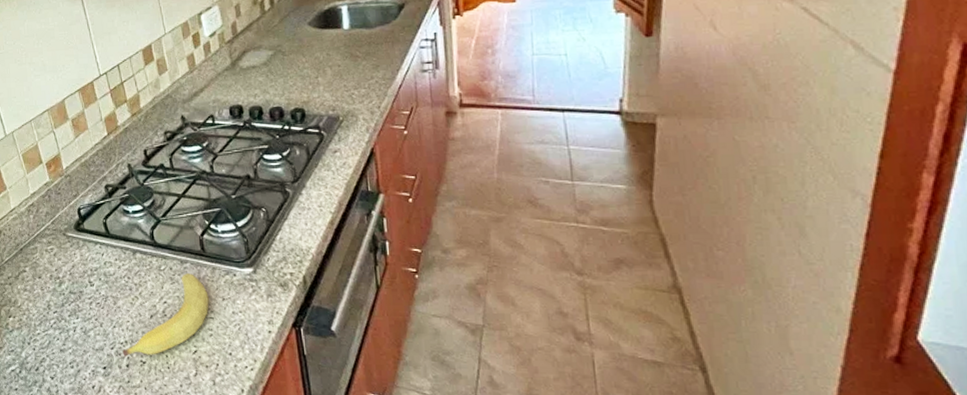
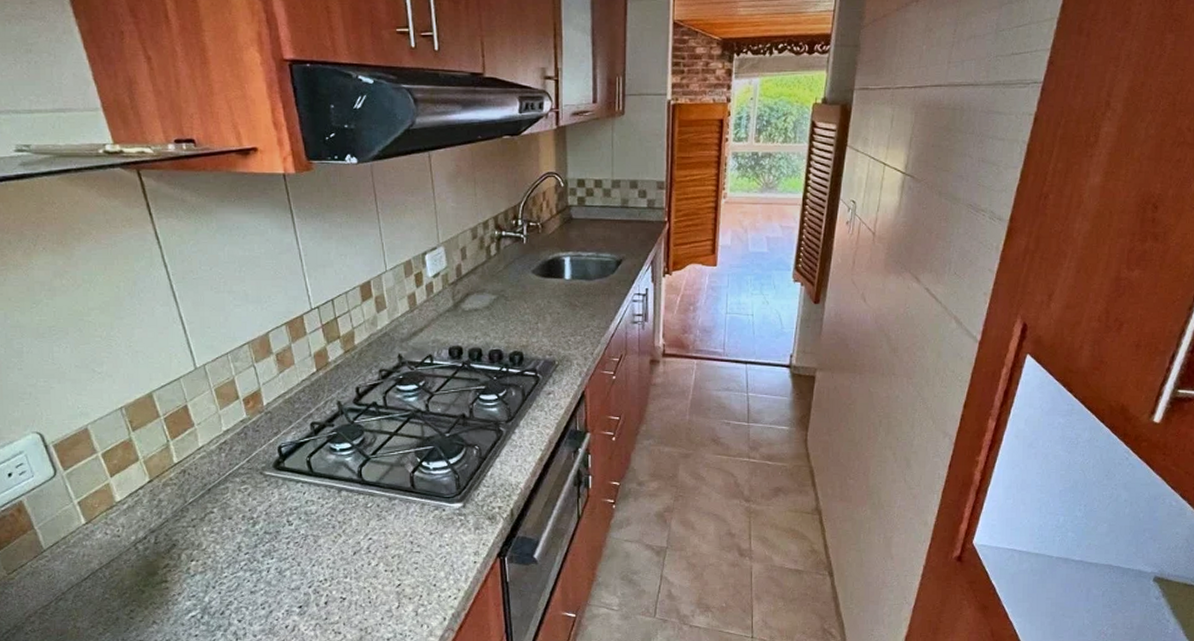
fruit: present [122,273,209,357] -> none [321,510,416,594]

